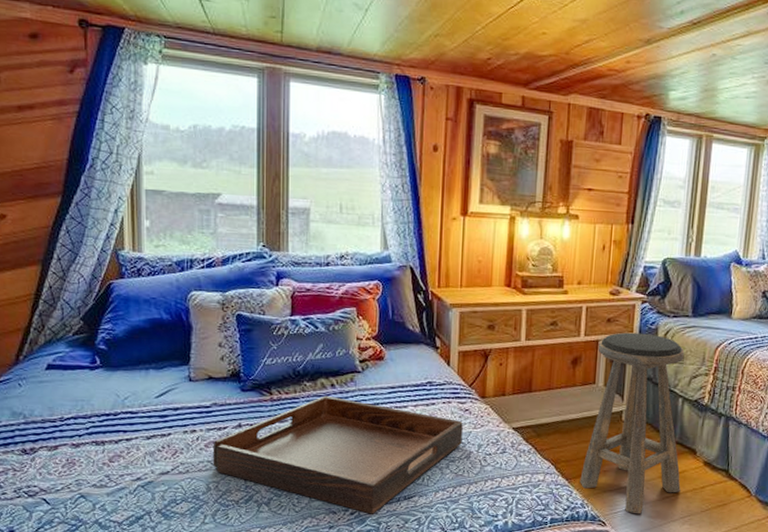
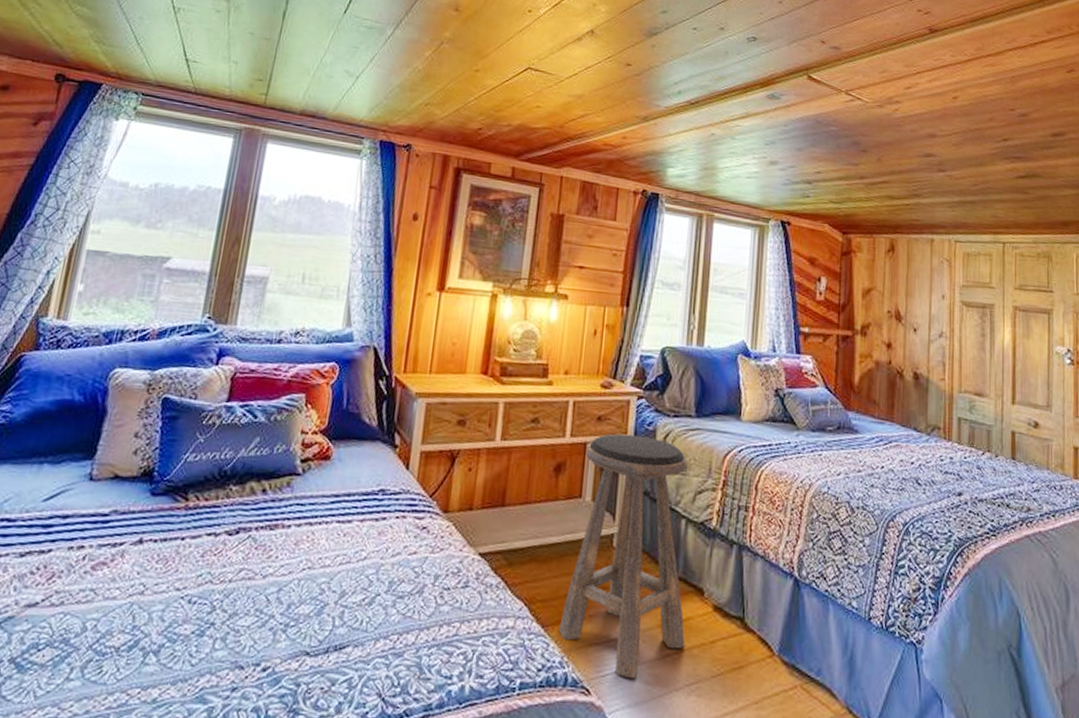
serving tray: present [213,395,463,514] -> none [96,504,419,671]

